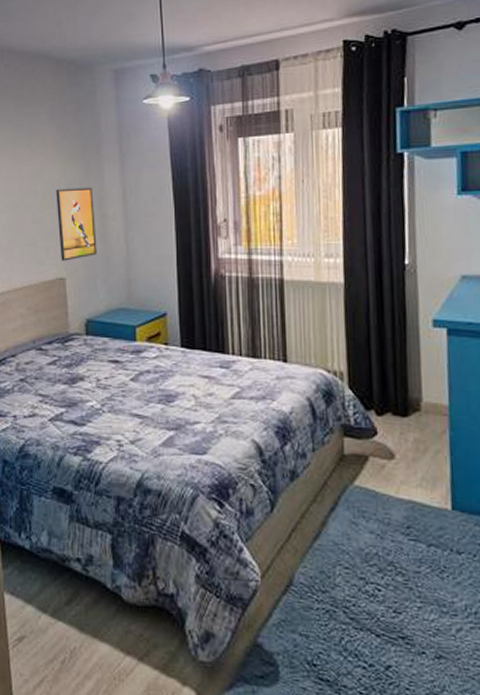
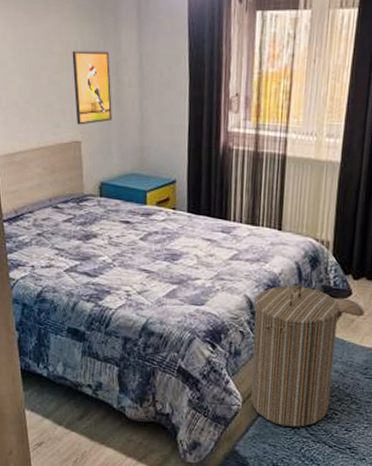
laundry hamper: none [264,425,369,609] -> present [251,284,340,427]

